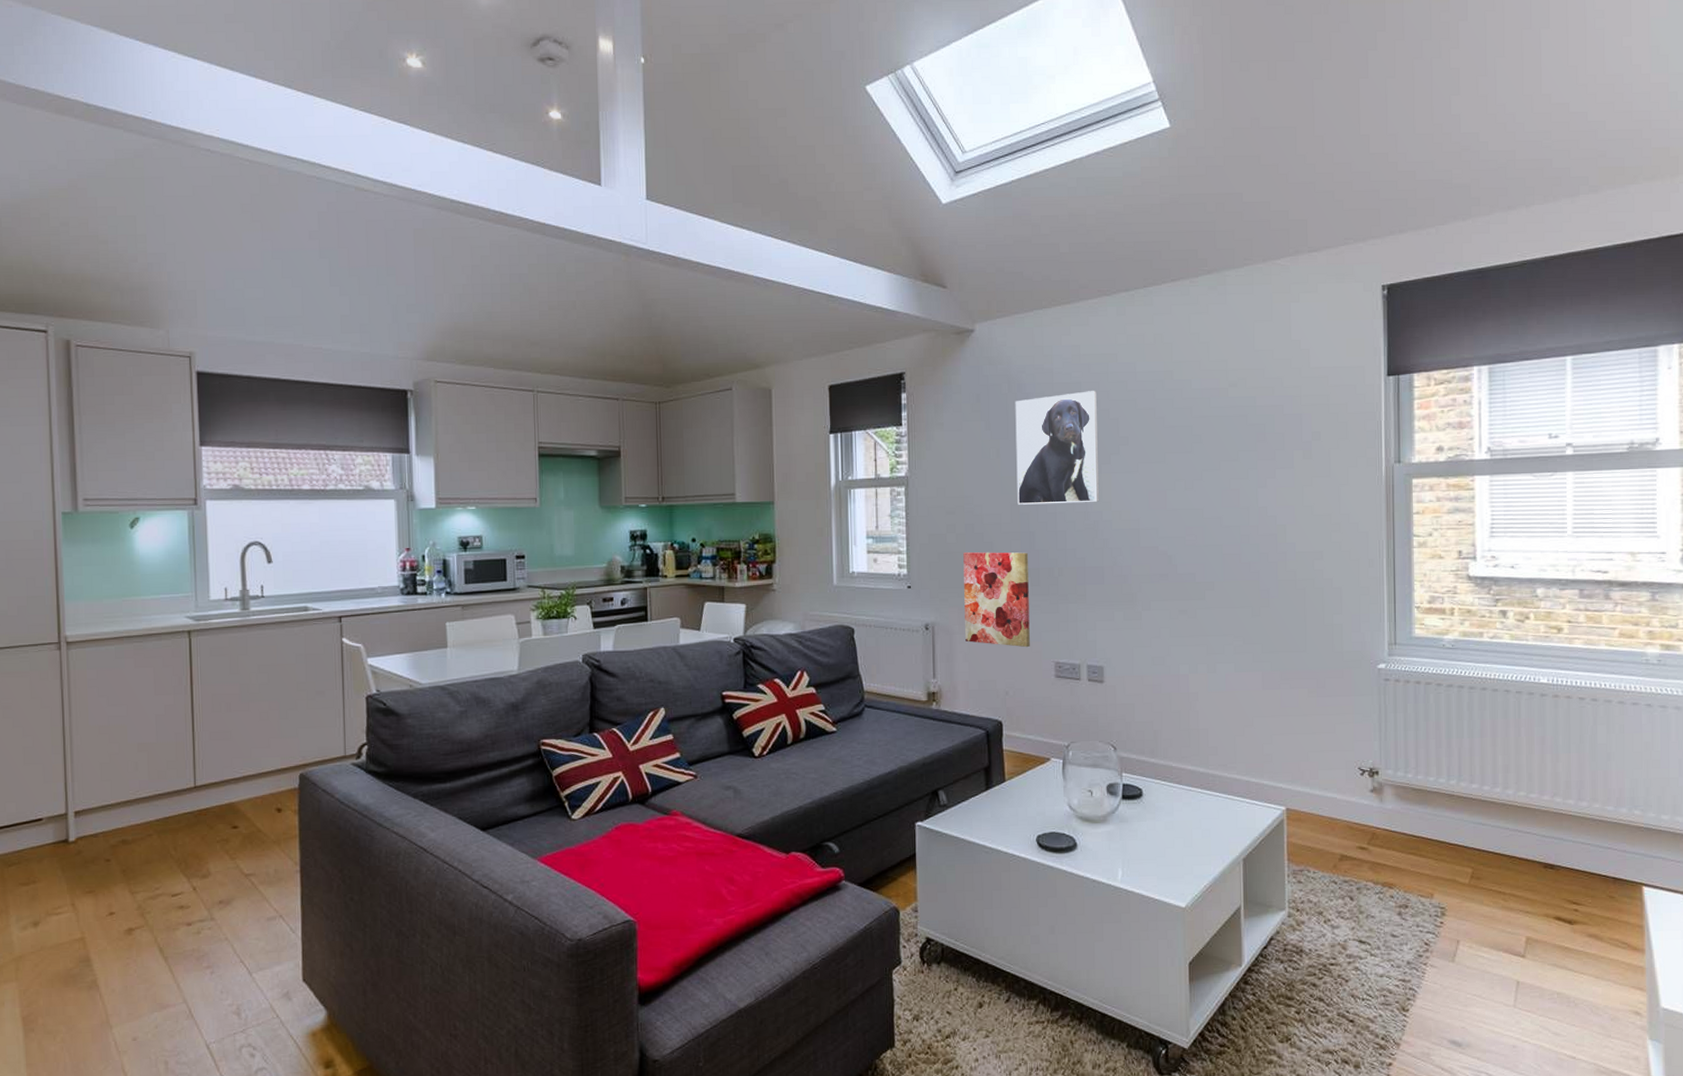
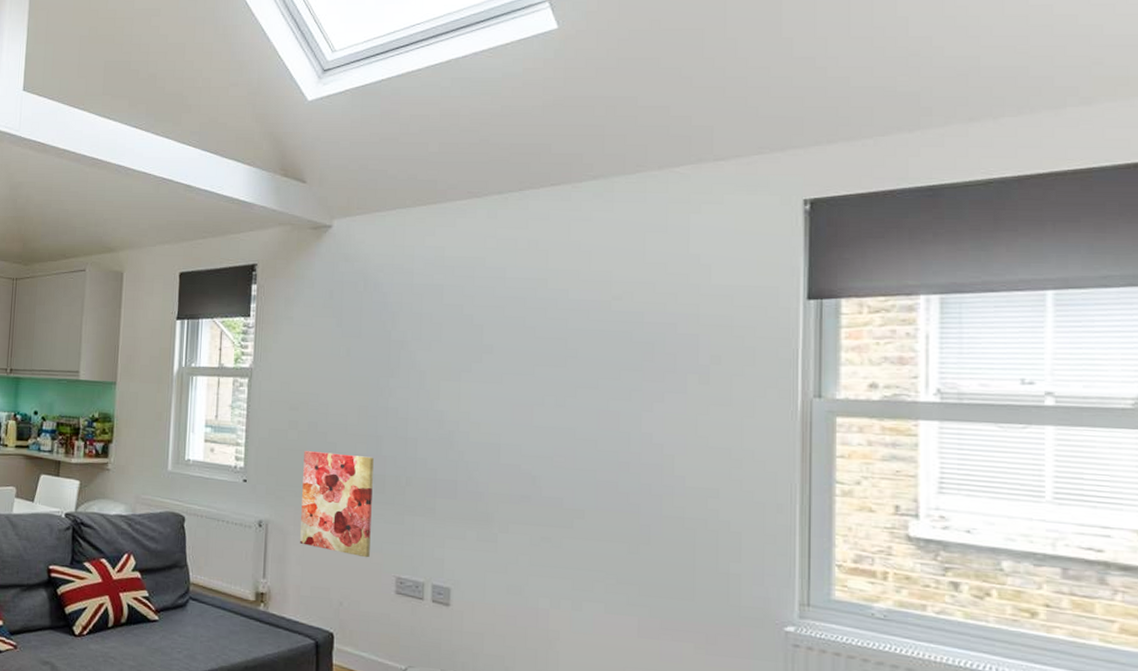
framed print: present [1015,391,1099,505] -> none [366,294,460,411]

